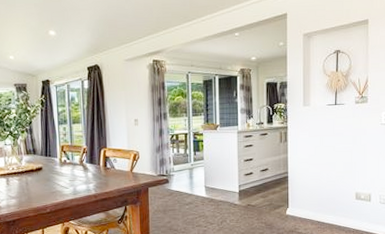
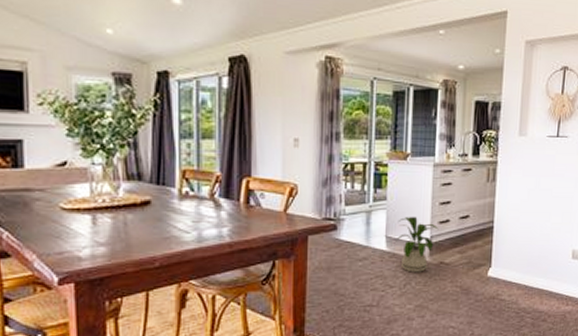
house plant: none [213,170,245,213] -> present [397,216,439,272]

